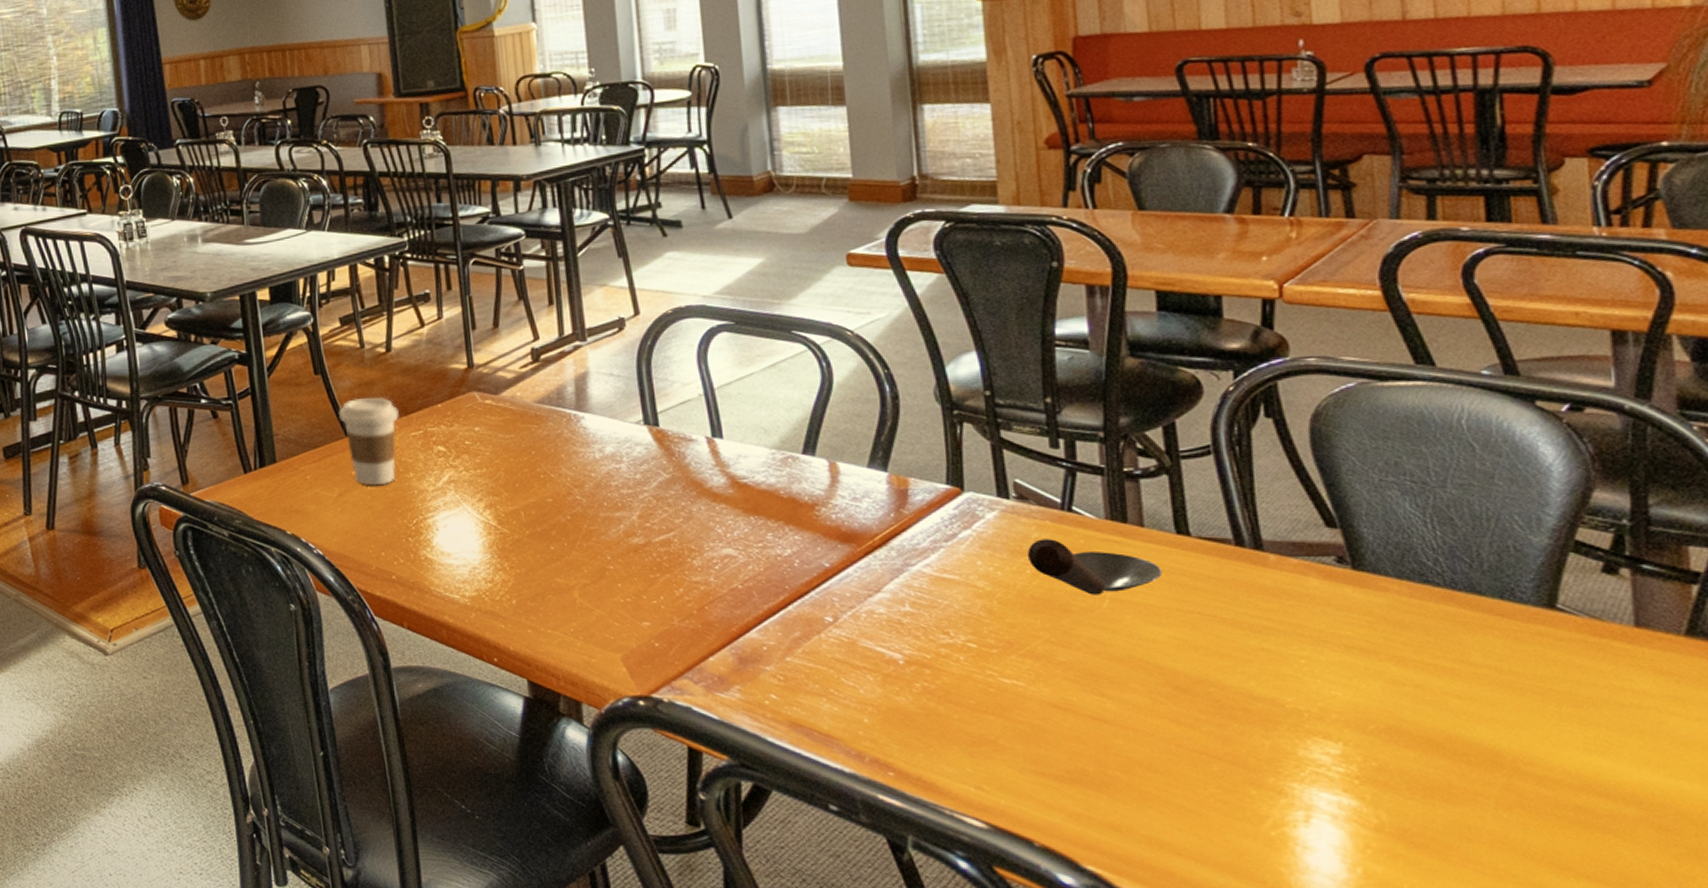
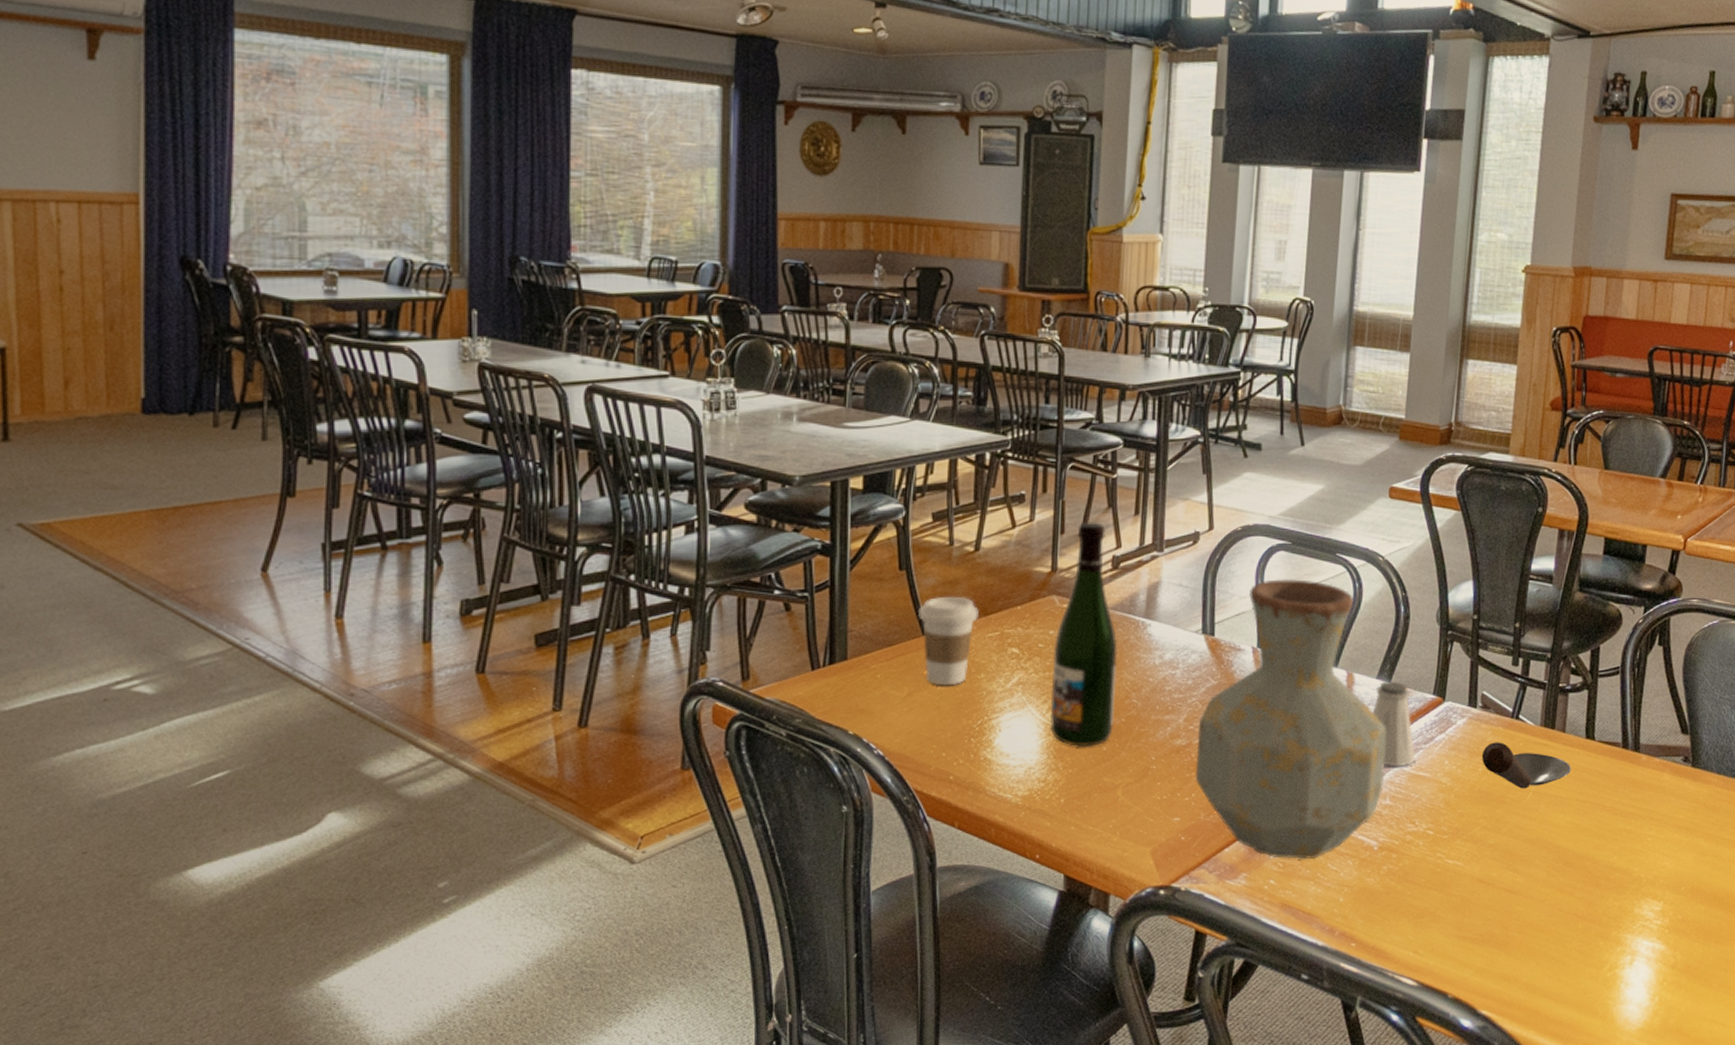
beer bottle: none [481,315,559,546] -> present [1050,522,1118,747]
vase: none [655,361,899,673] -> present [1195,579,1387,860]
saltshaker: none [869,470,937,567] -> present [1373,681,1416,766]

